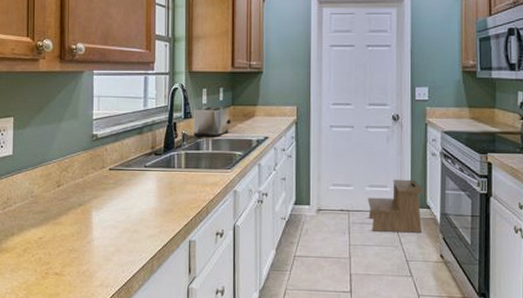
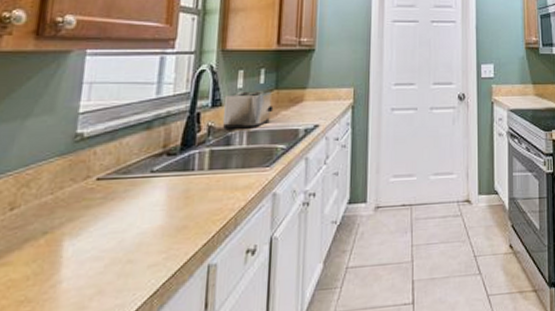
step stool: present [367,179,423,233] -> none [432,163,491,226]

